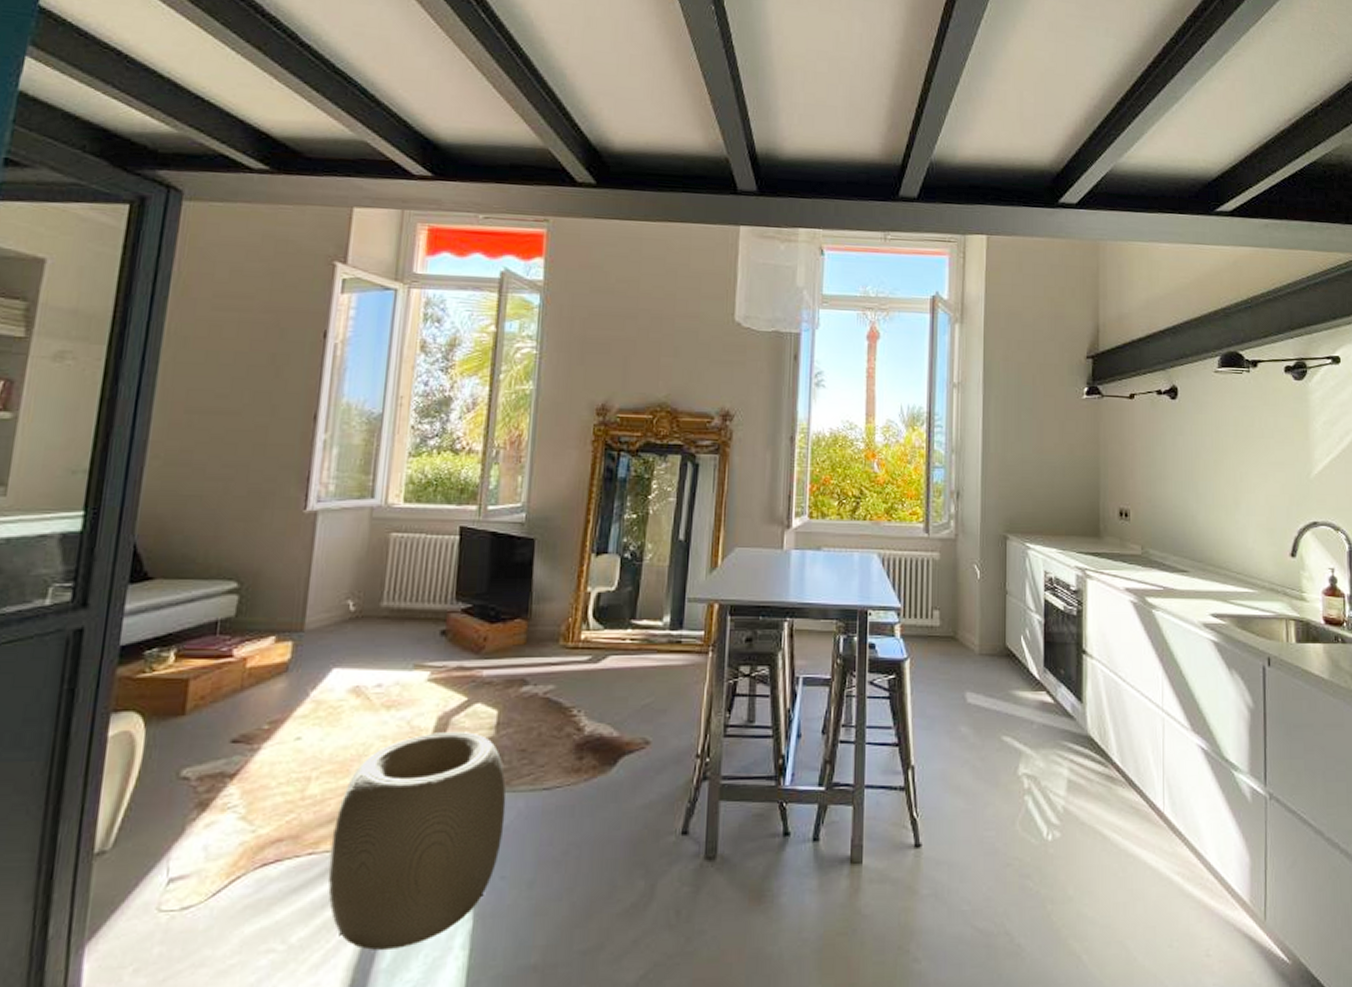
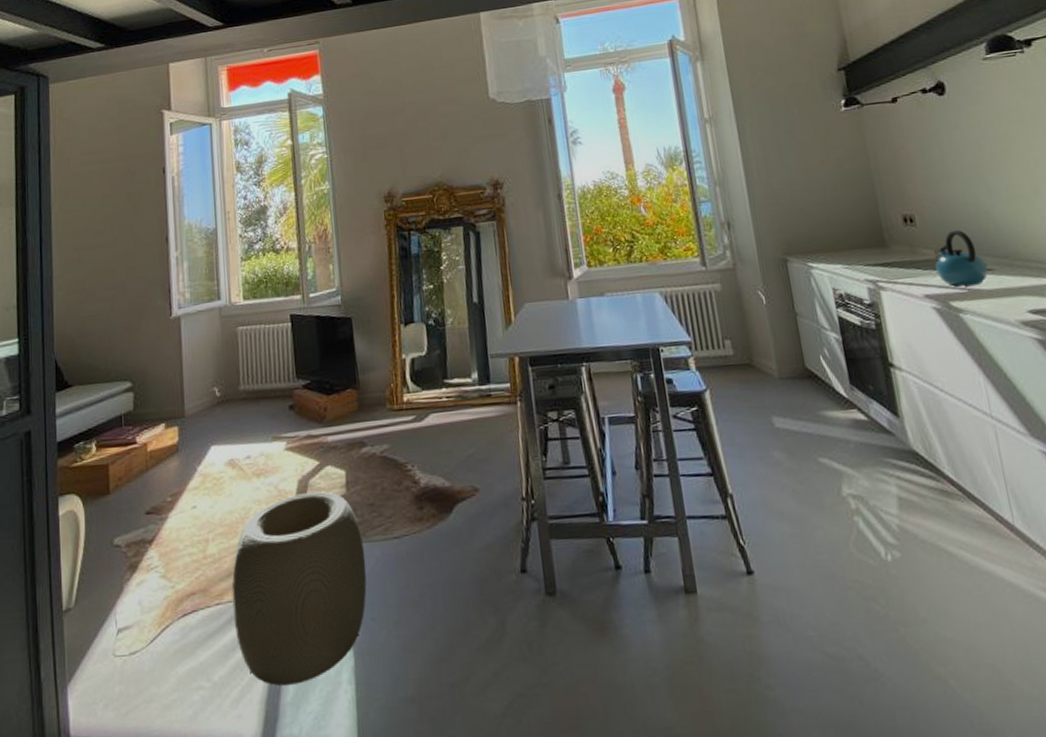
kettle: none [1140,530,1184,584] -> present [935,230,989,286]

